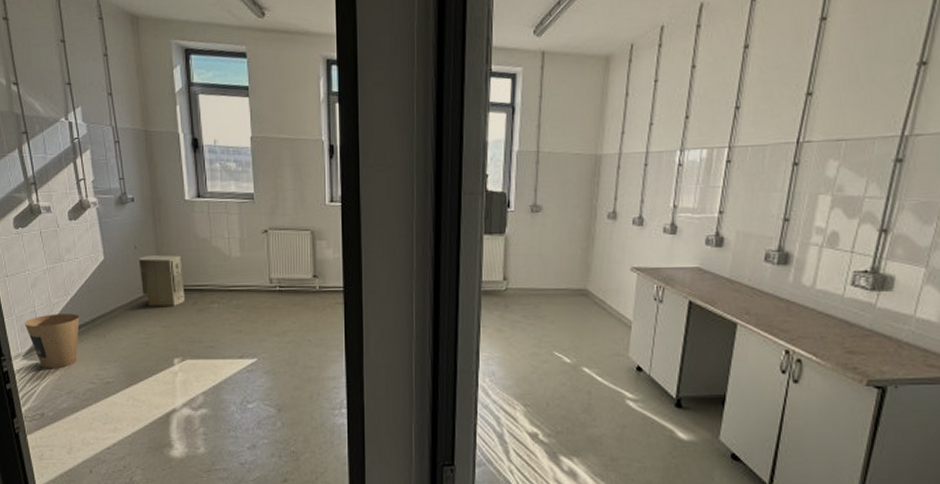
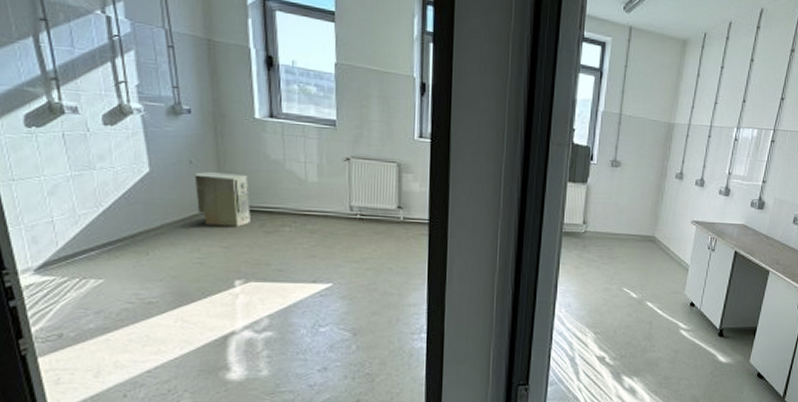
trash can: present [24,313,80,369] -> none [37,226,115,286]

